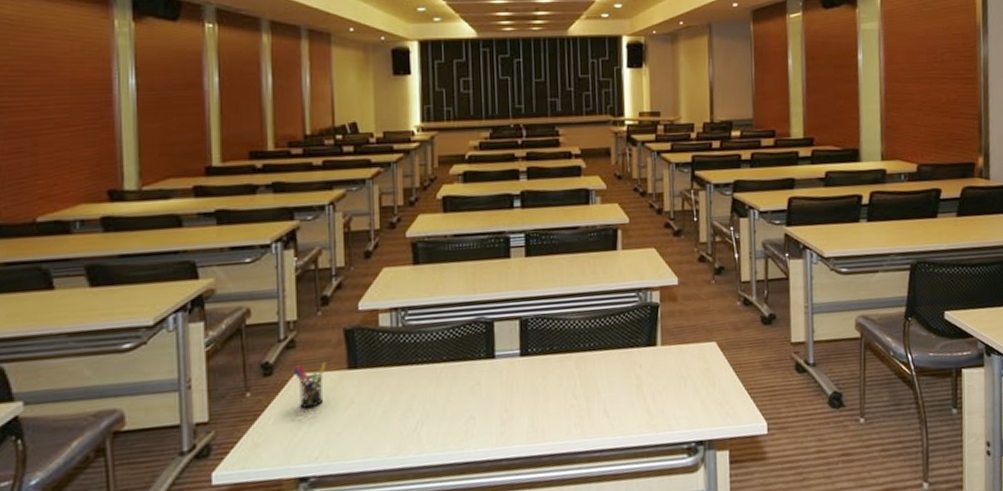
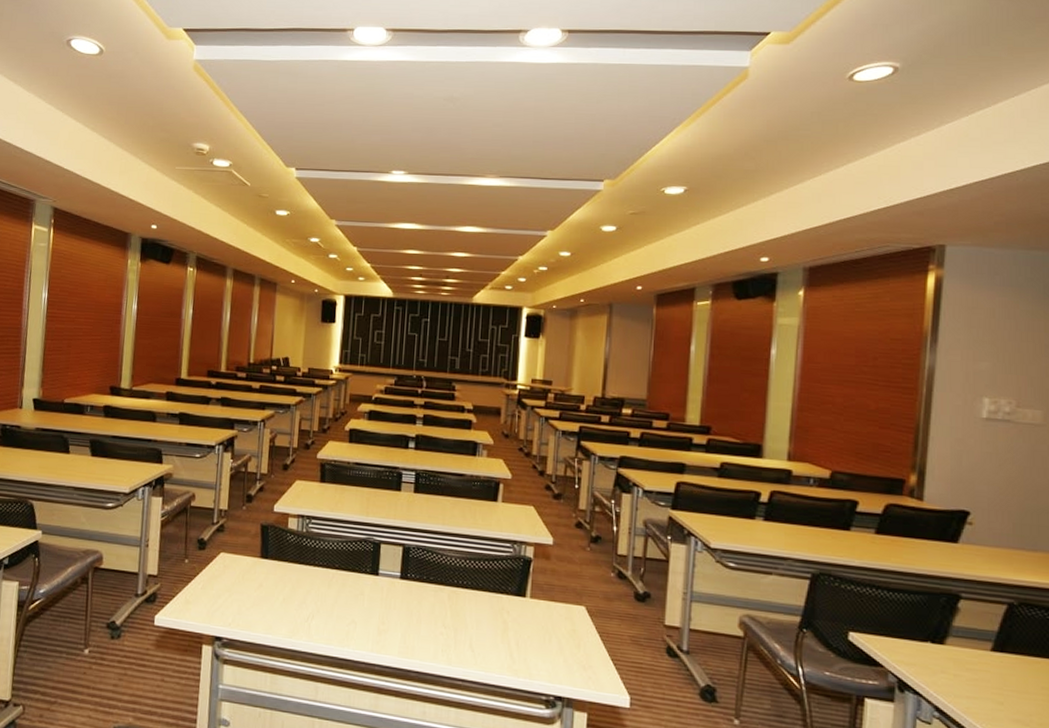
pen holder: present [294,362,327,409] -> none [221,545,245,583]

